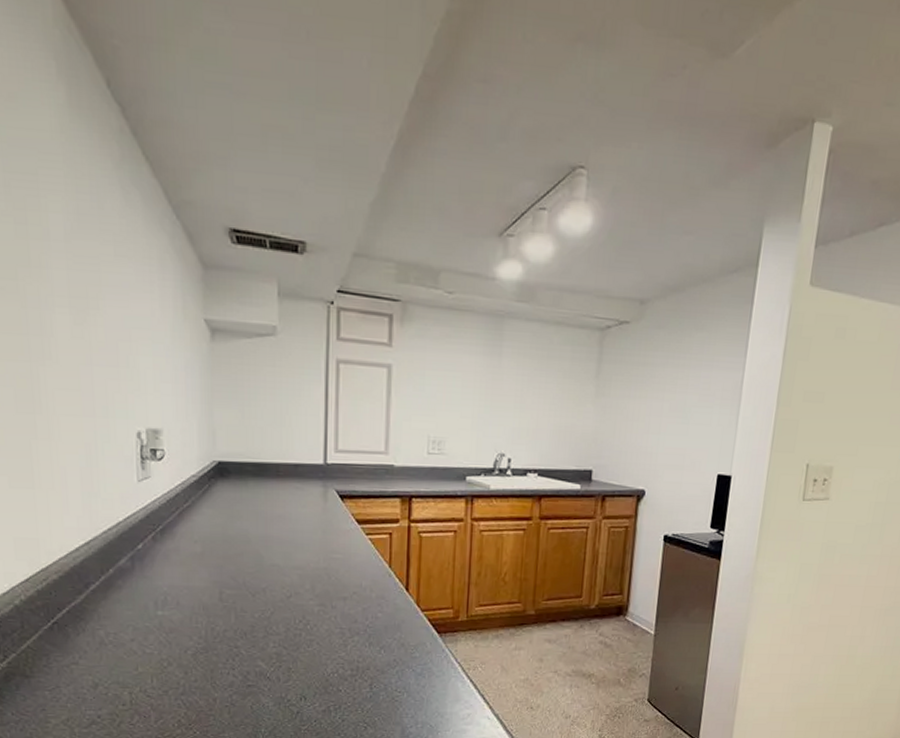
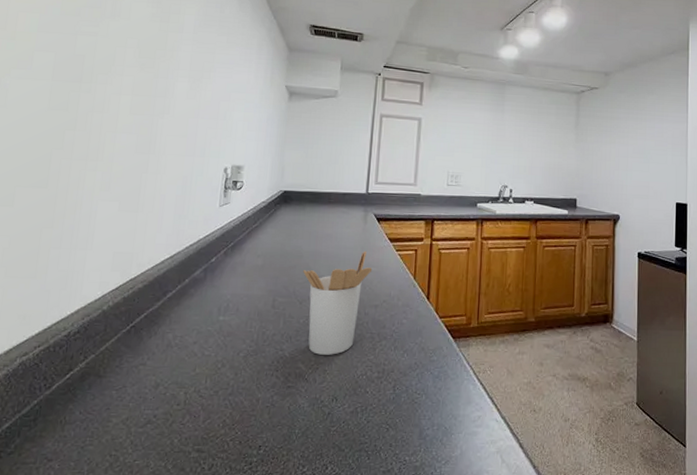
utensil holder: none [253,534,338,652] -> present [303,251,373,355]

